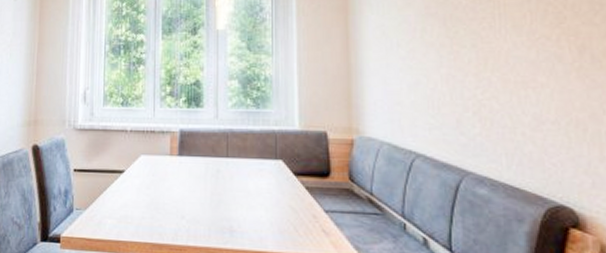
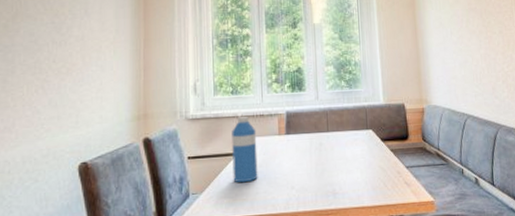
water bottle: none [118,131,146,205] -> present [232,117,258,183]

